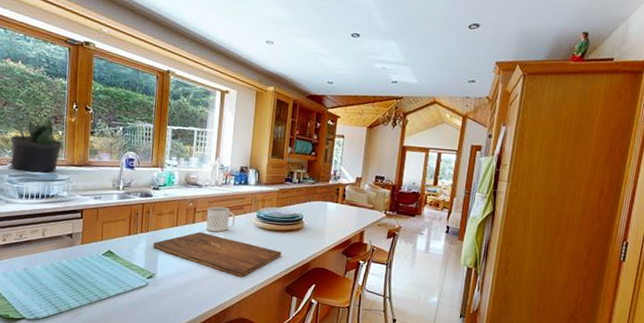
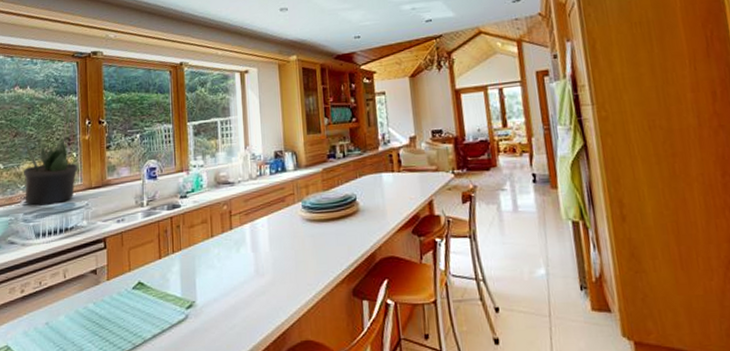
cutting board: present [153,231,282,277] -> none [188,238,339,286]
mug: present [206,206,235,232] -> none [244,202,278,236]

